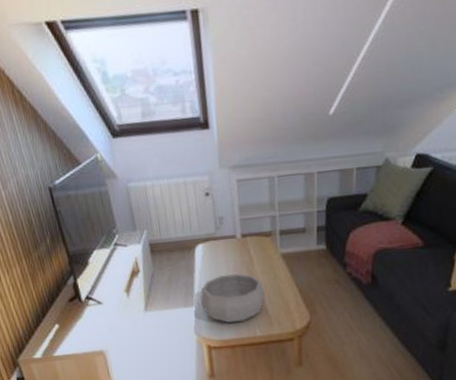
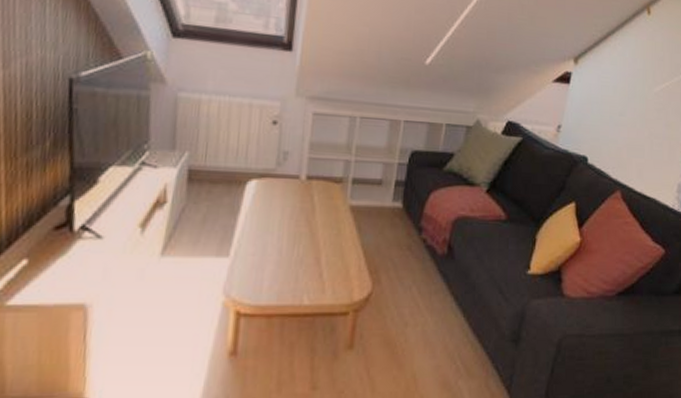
decorative bowl: present [200,273,265,323] -> none [239,221,323,285]

